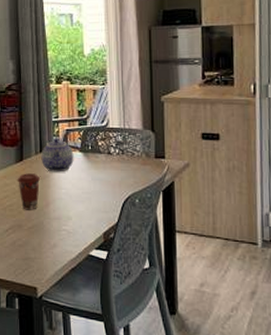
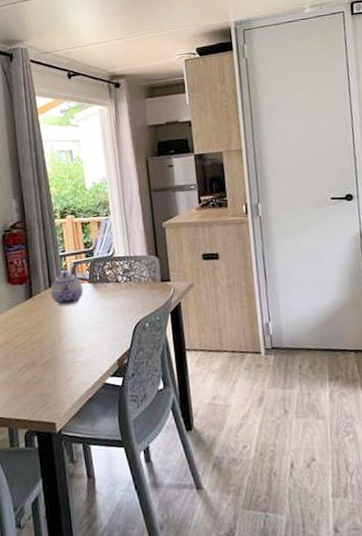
coffee cup: present [17,173,41,210] -> none [27,309,52,346]

